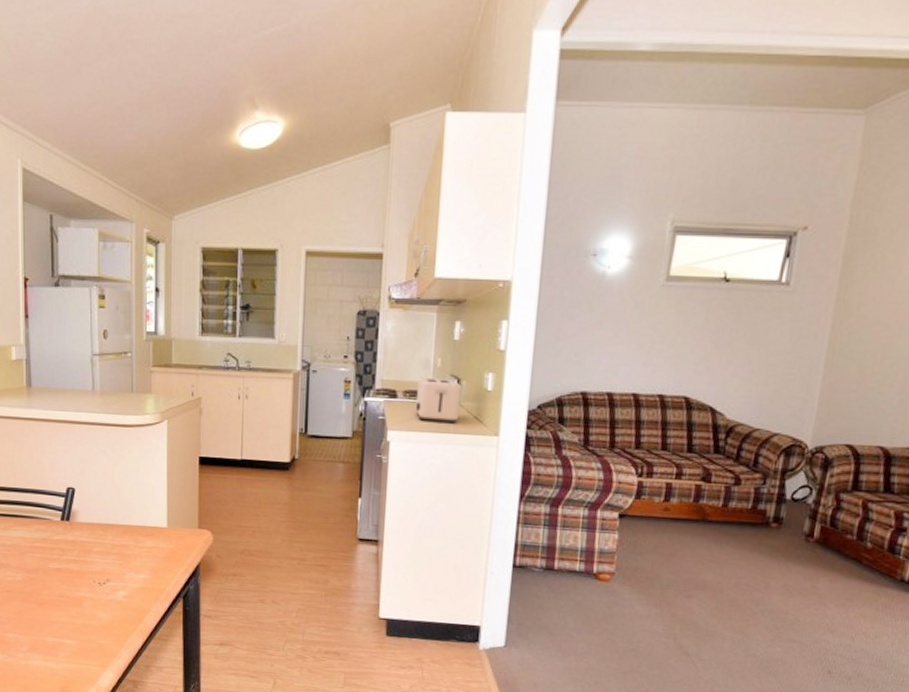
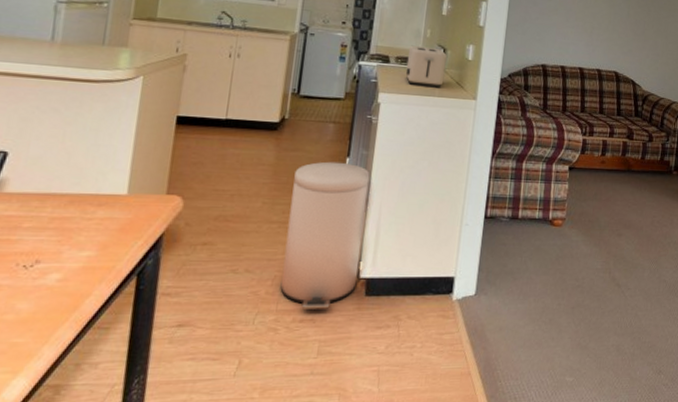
pedal bin: none [304,502,384,644] -> present [280,161,370,309]

